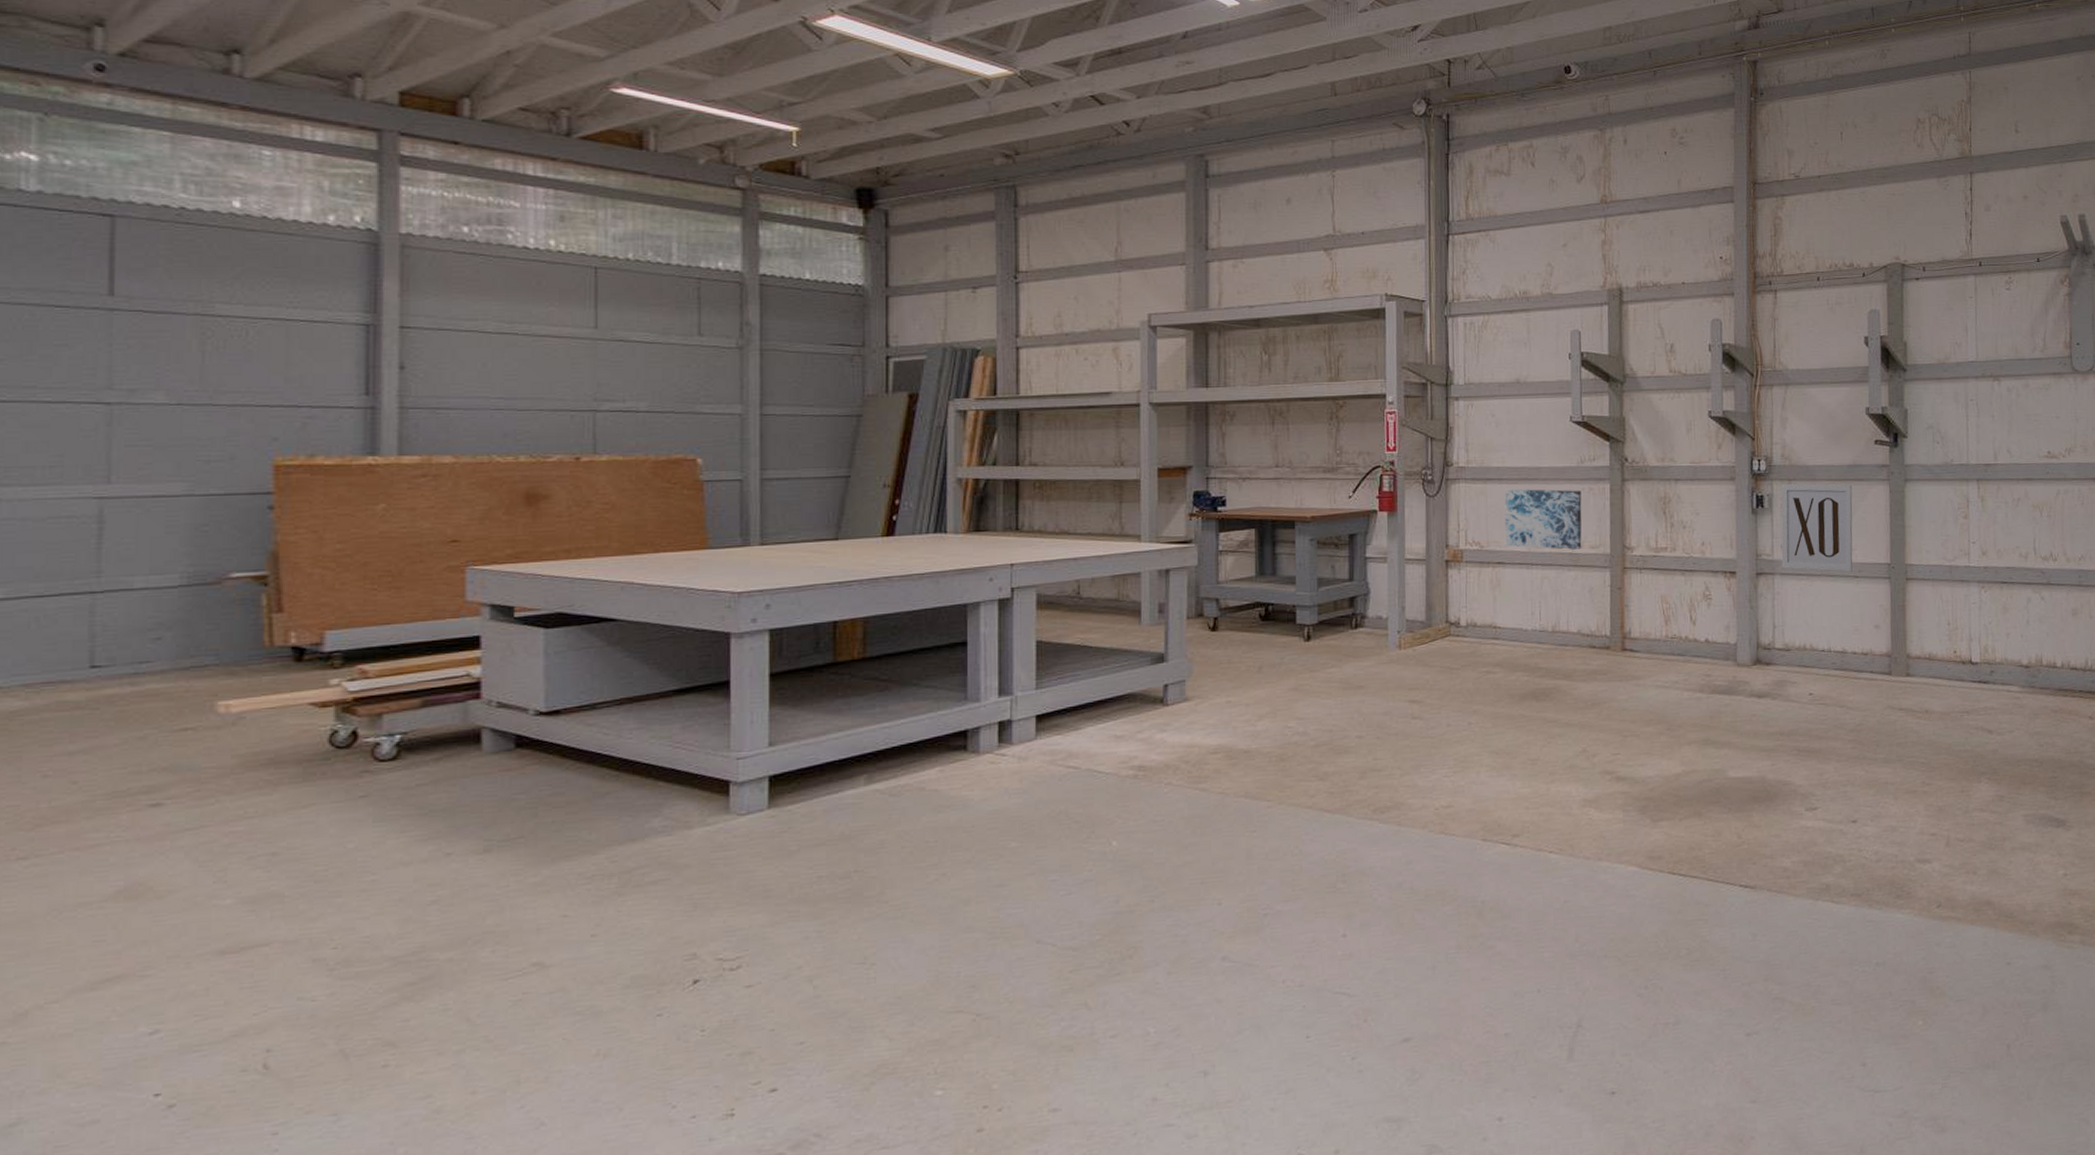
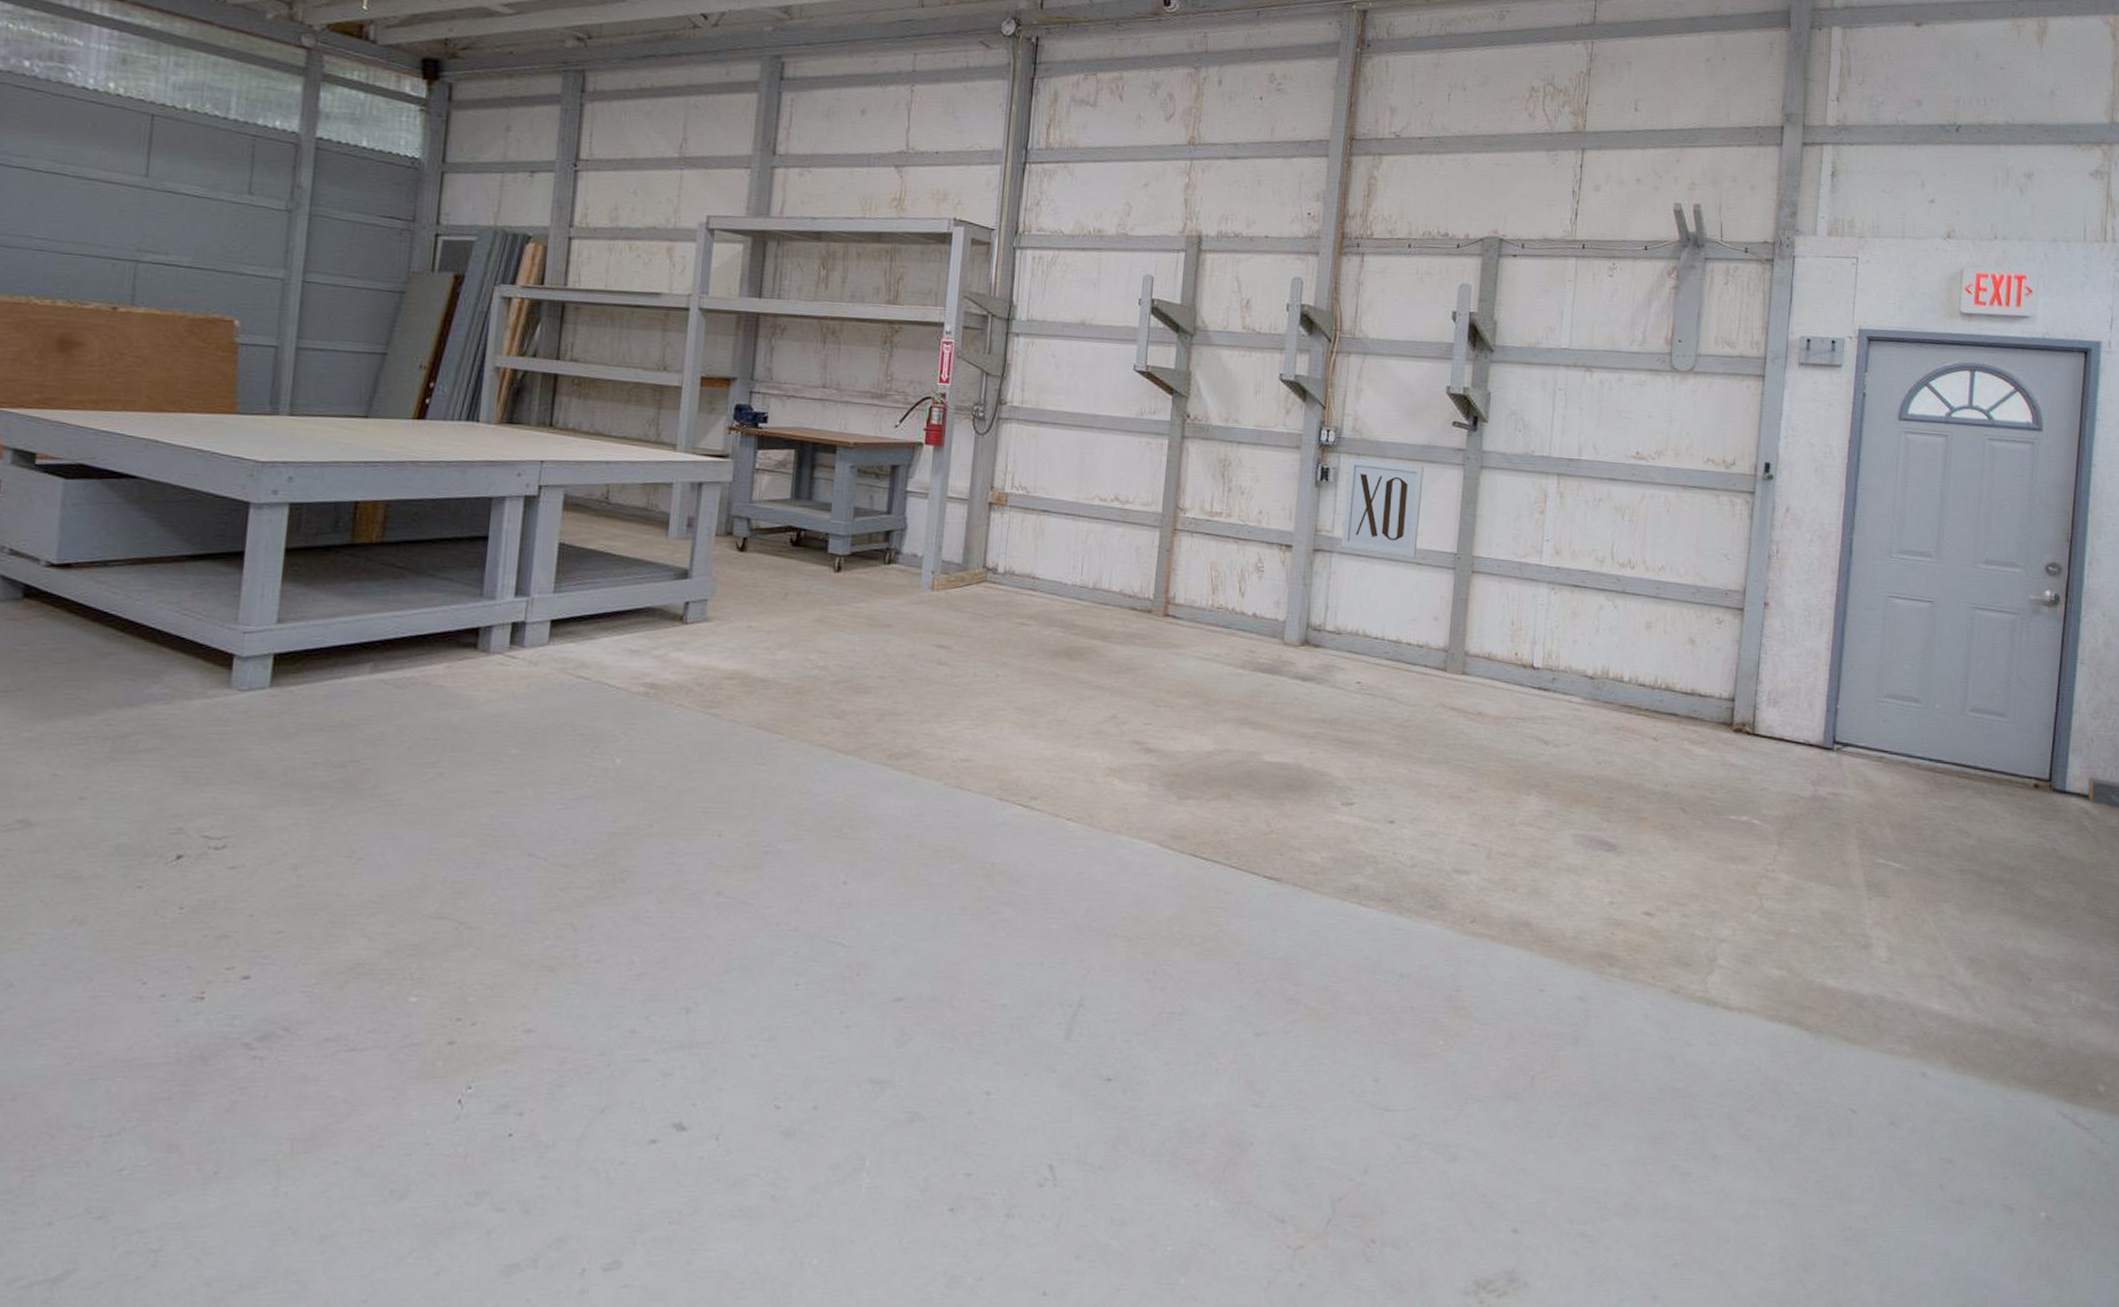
wall art: present [1504,488,1582,550] -> none [1052,434,1138,505]

